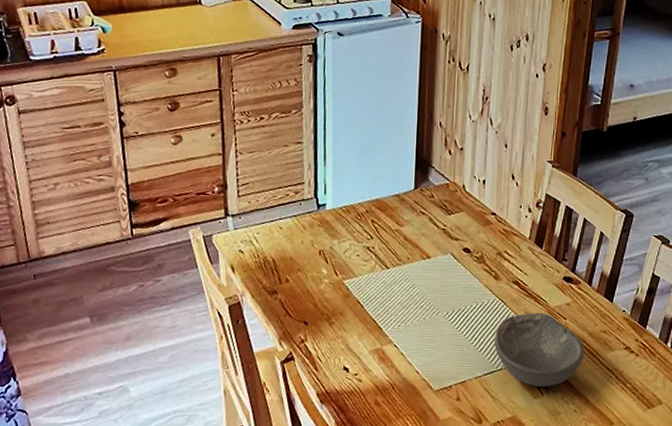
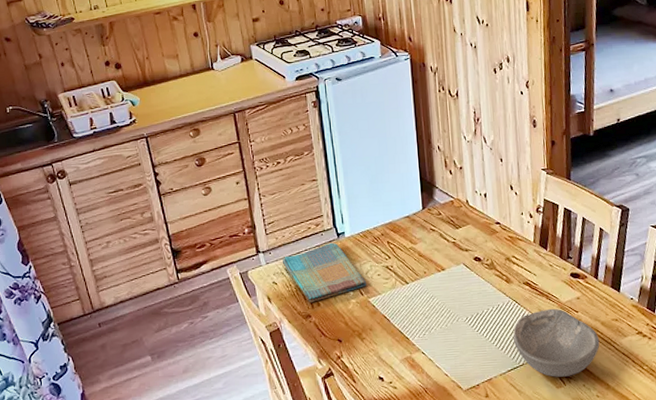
dish towel: none [252,213,344,277] -> present [282,242,367,302]

